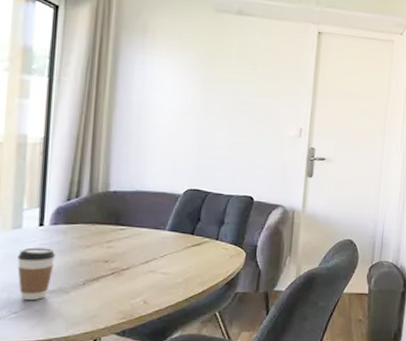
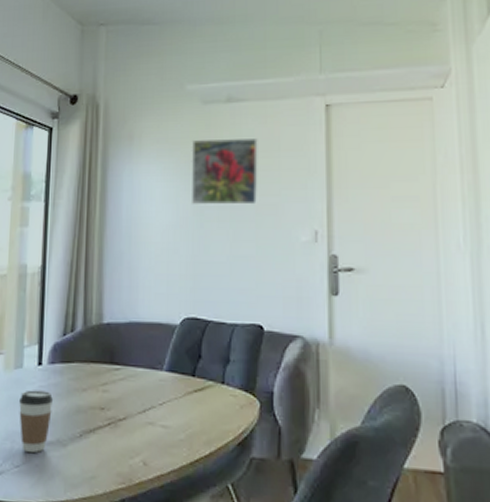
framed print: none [200,42,262,104] -> present [191,138,258,205]

